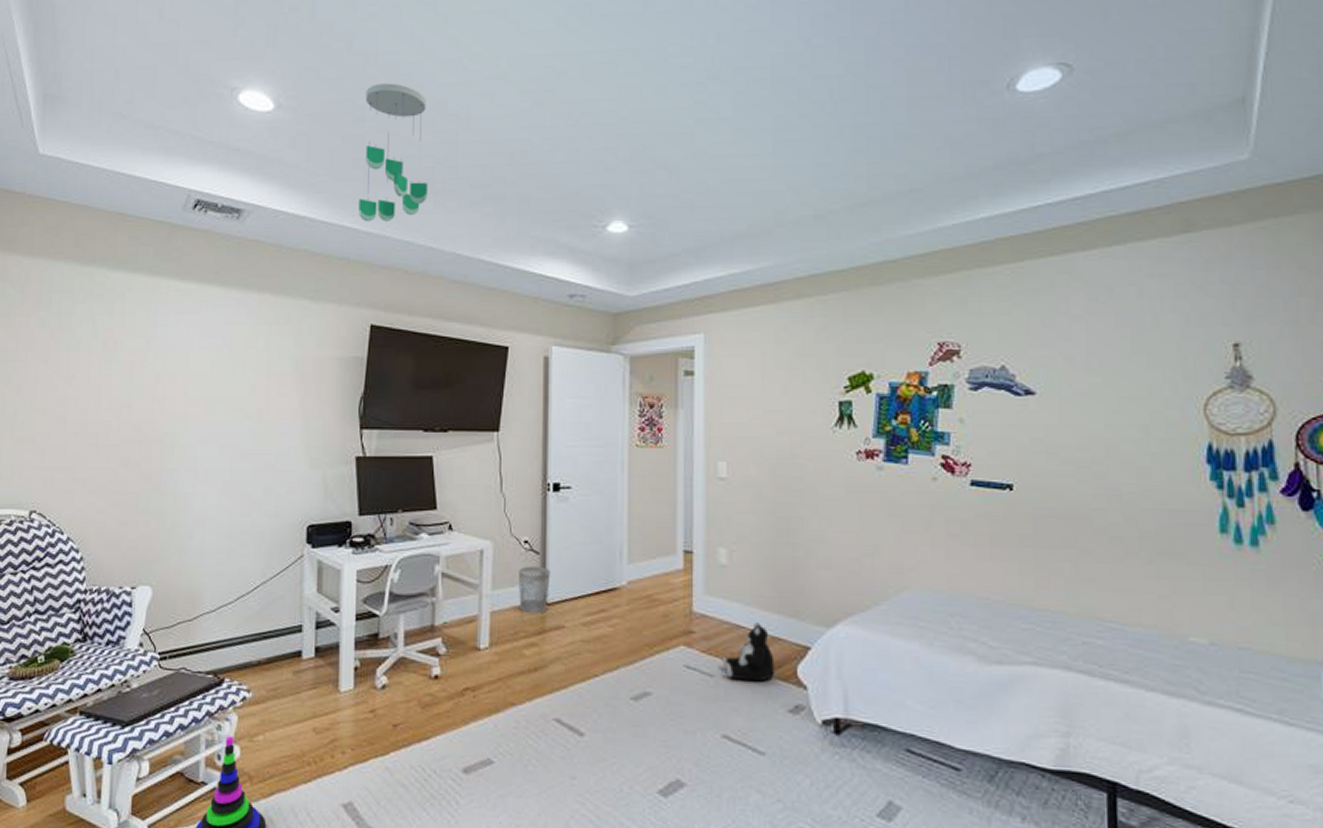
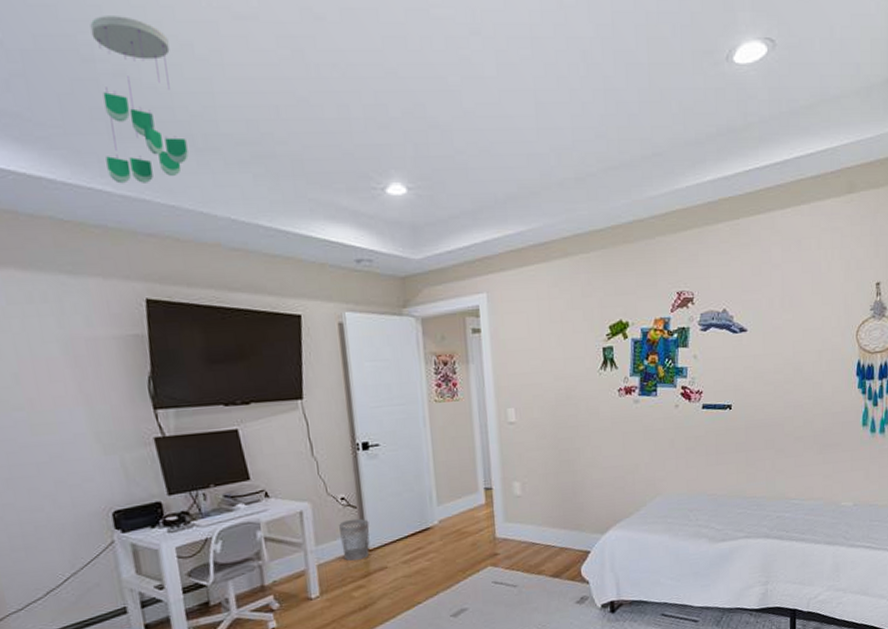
plush toy: present [722,622,775,682] -> none [522,538,564,586]

